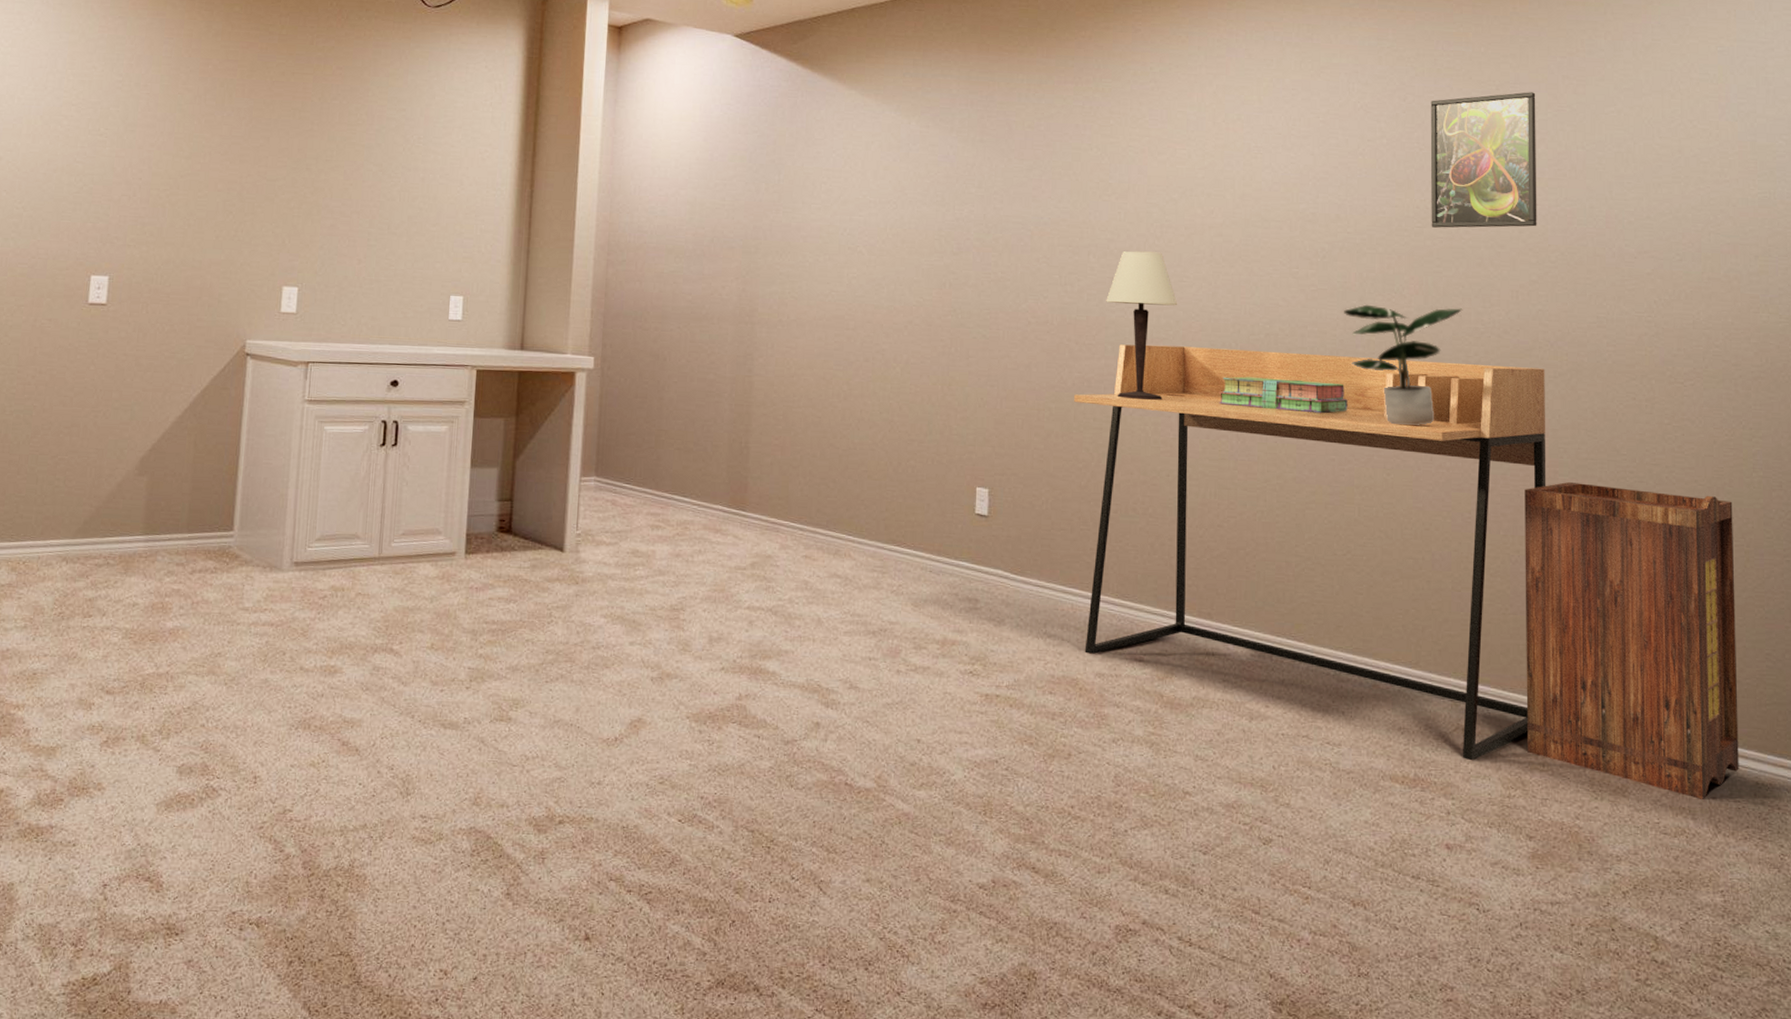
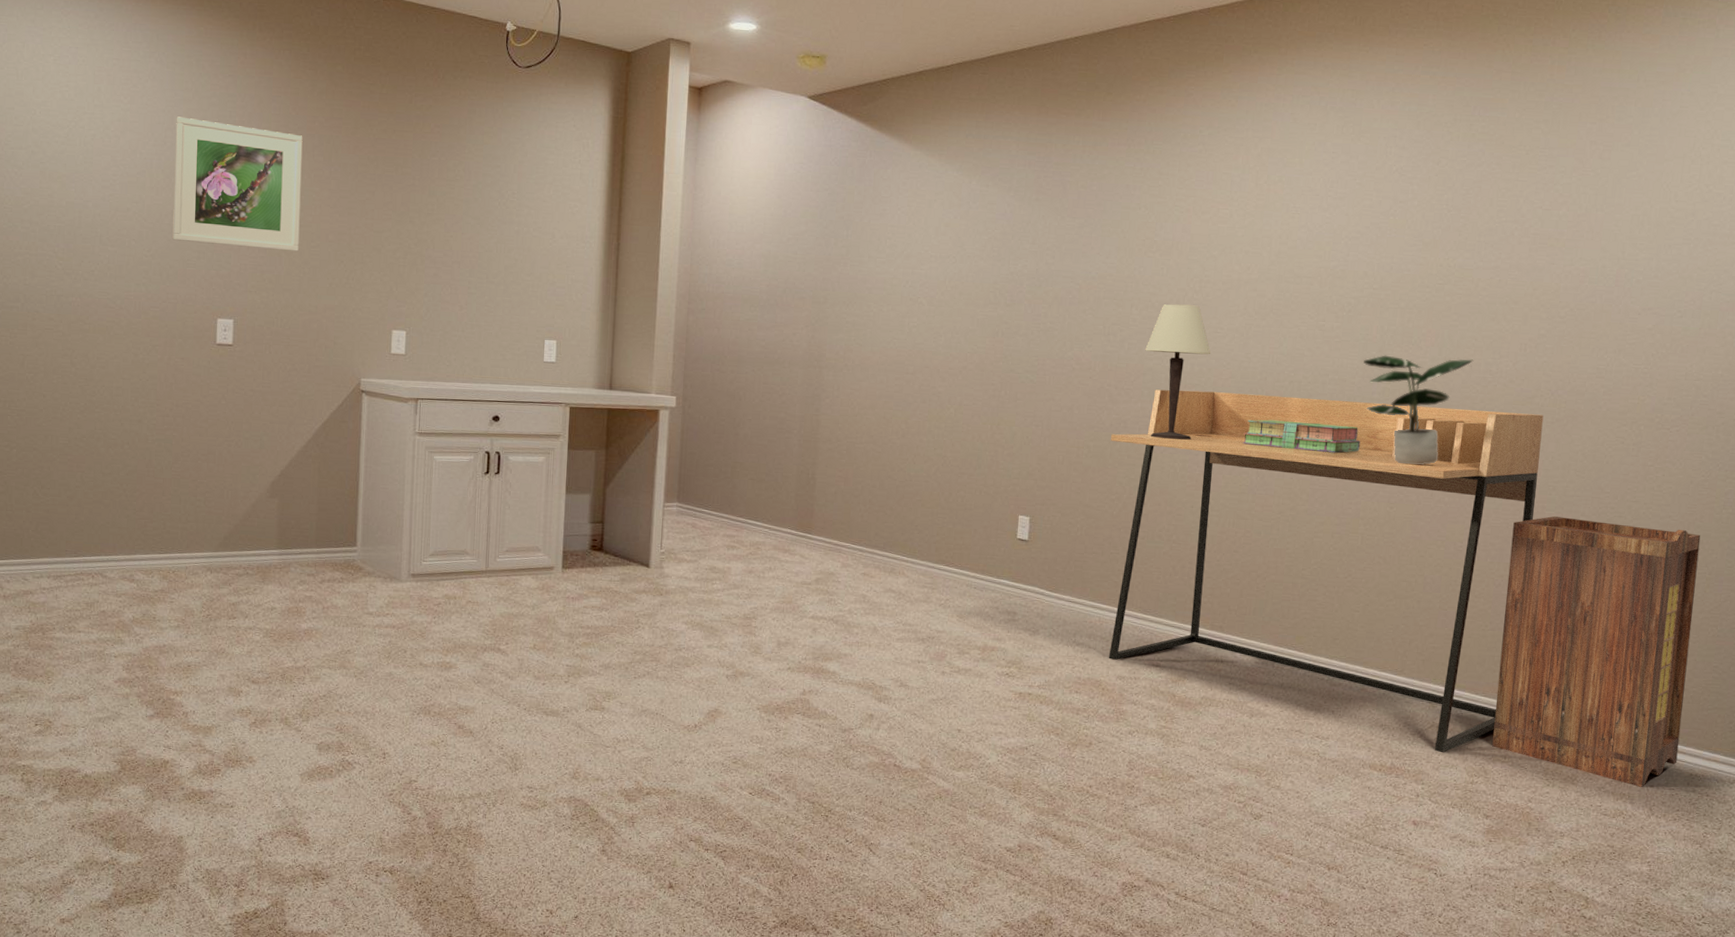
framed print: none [47,60,195,202] -> present [172,116,303,252]
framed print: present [1430,92,1537,228] -> none [1452,156,1563,285]

